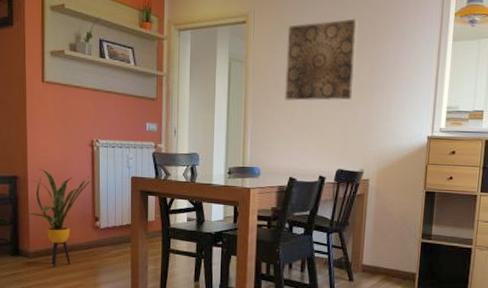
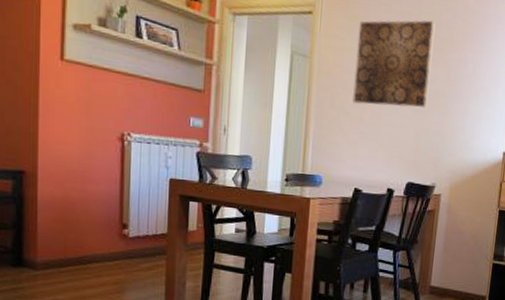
house plant: present [27,168,95,268] -> none [34,162,125,282]

